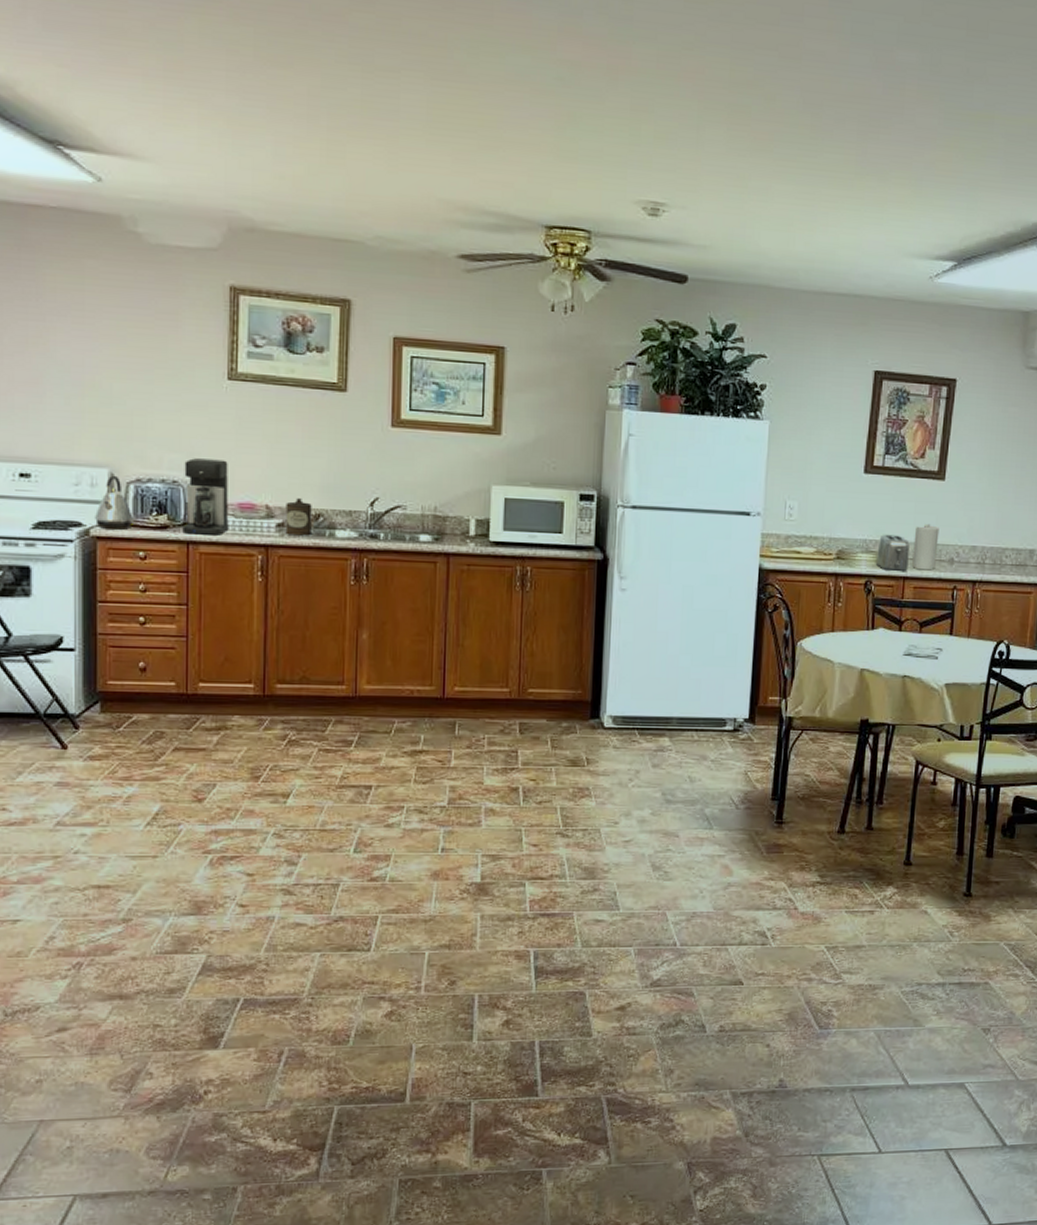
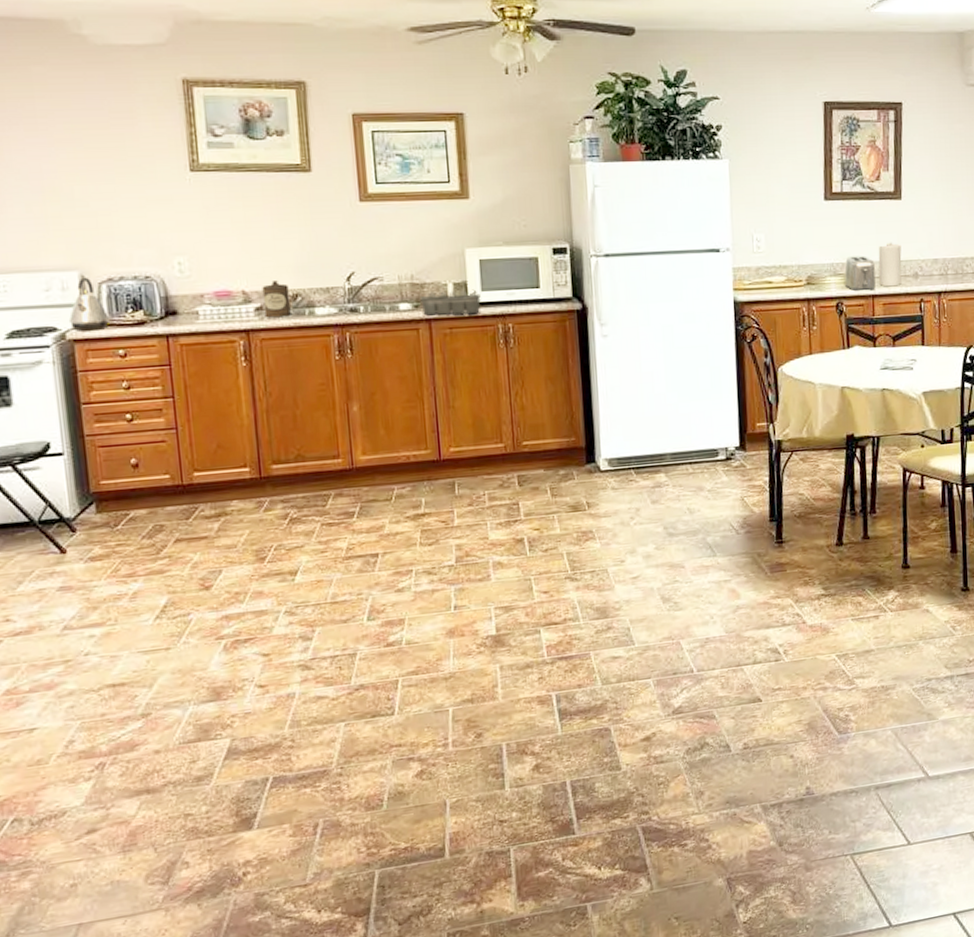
coffee maker: present [182,458,229,535] -> none [155,251,208,328]
dish rack: none [441,526,502,553] -> present [420,289,481,316]

